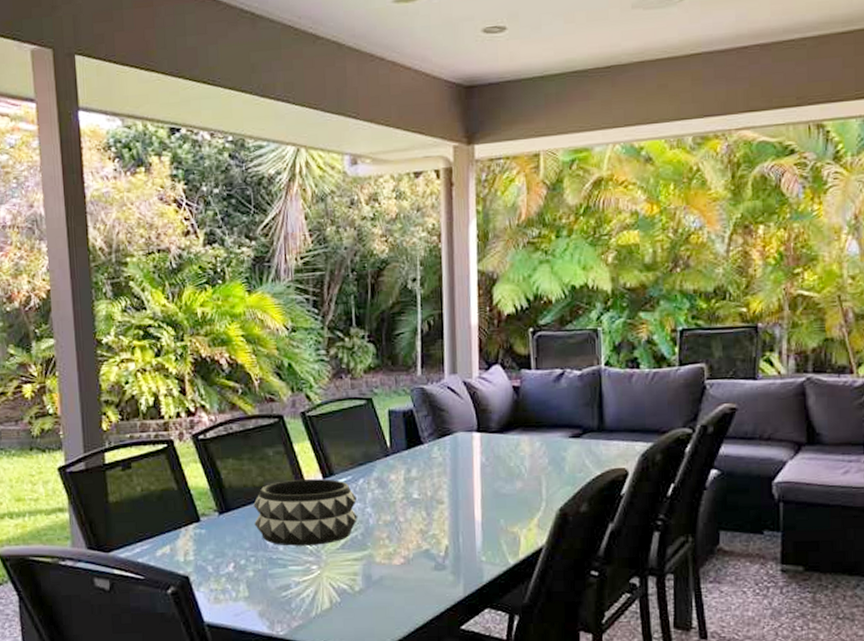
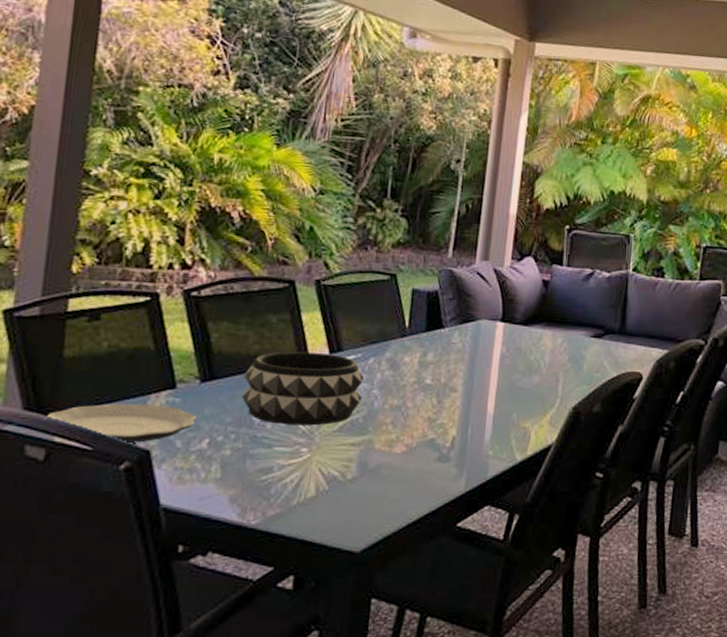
plate: none [104,537,221,572] -> present [44,403,198,444]

